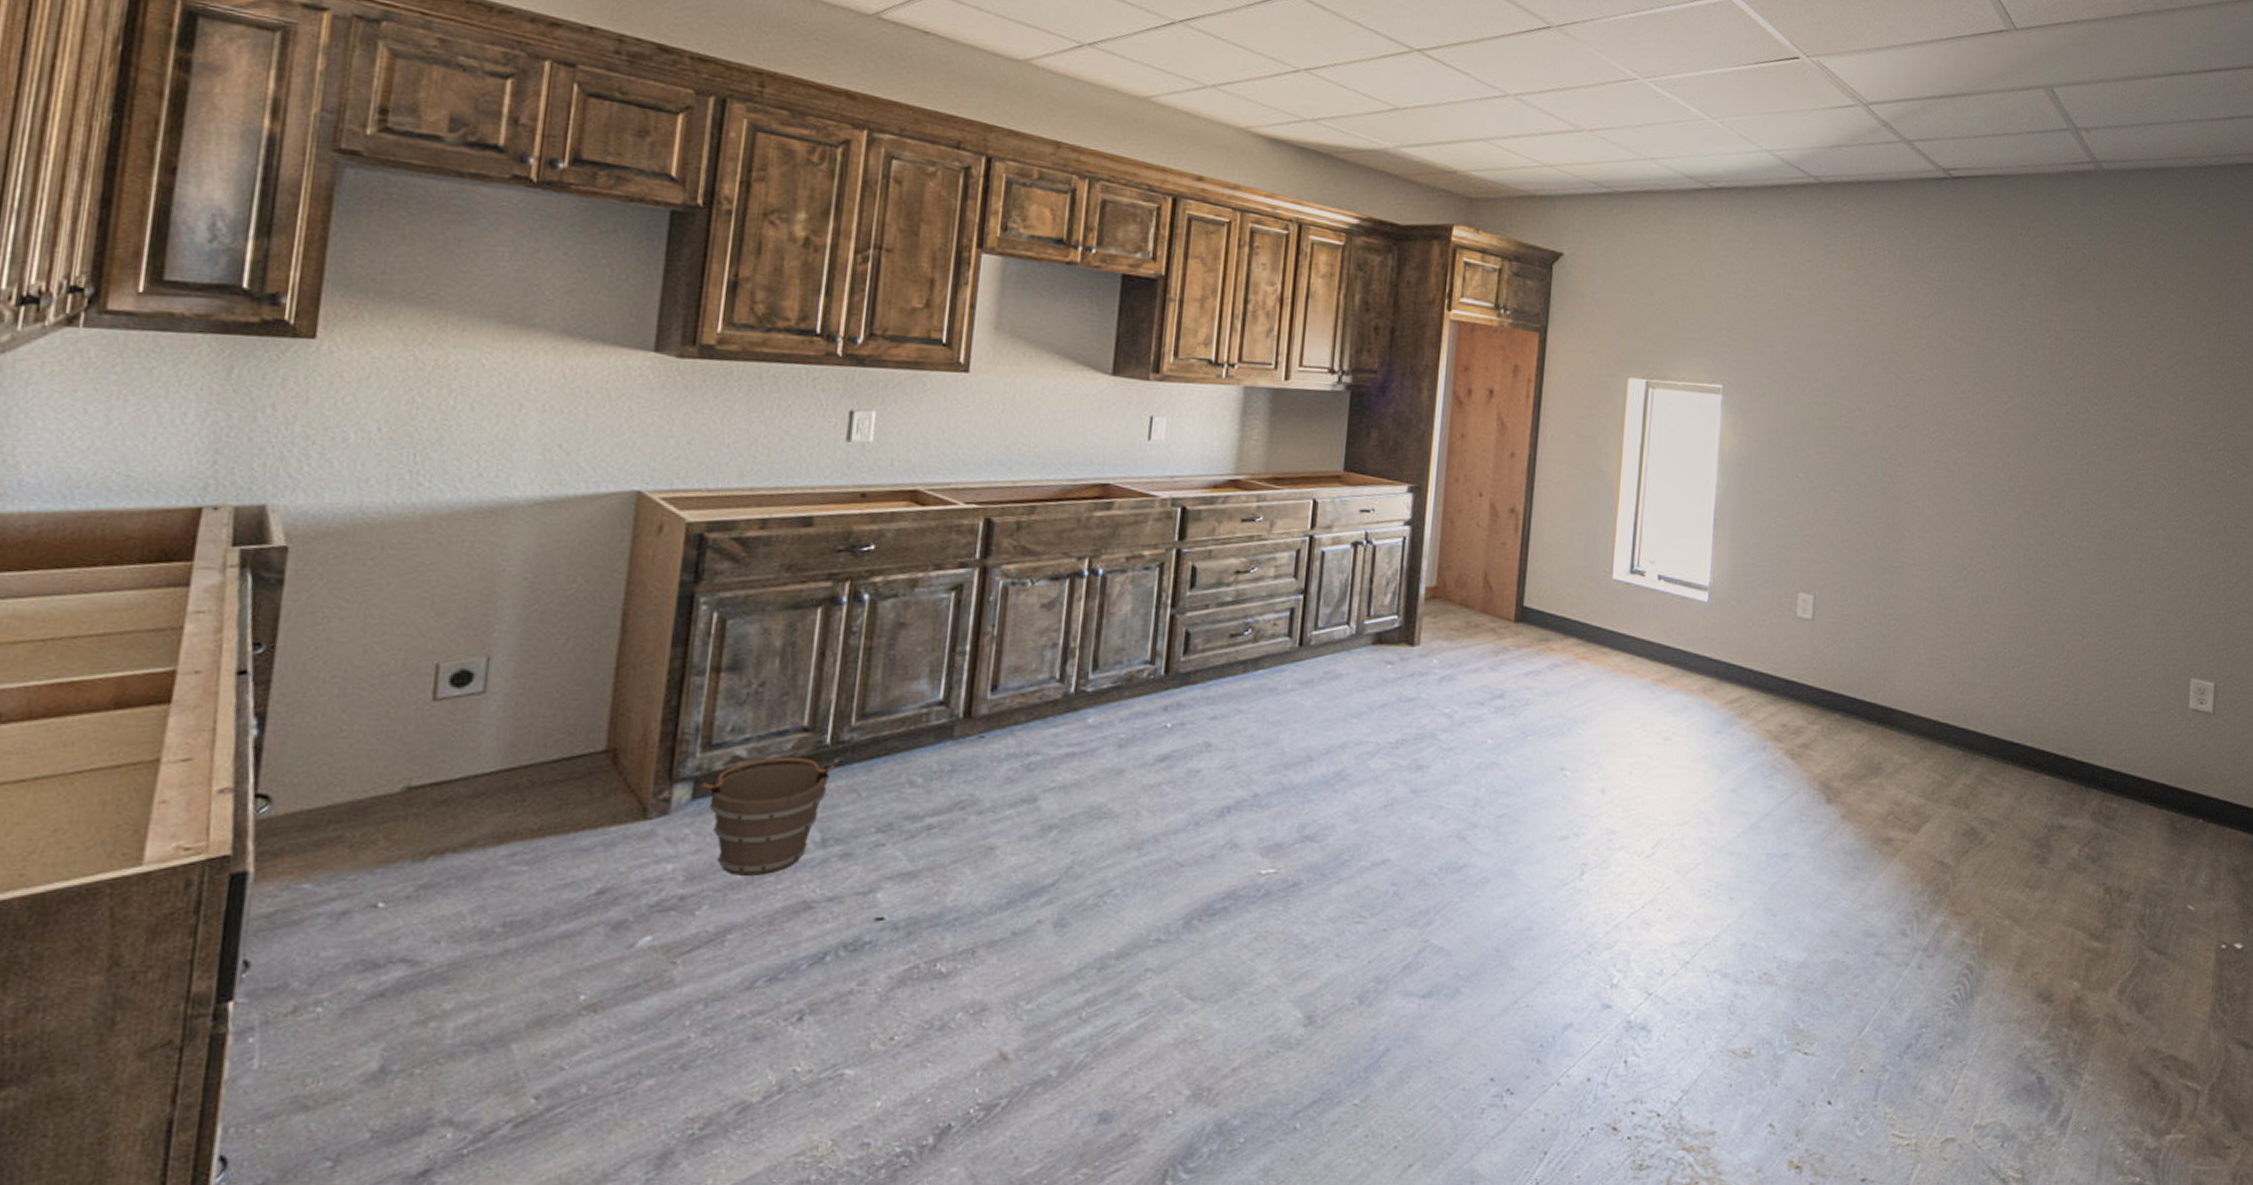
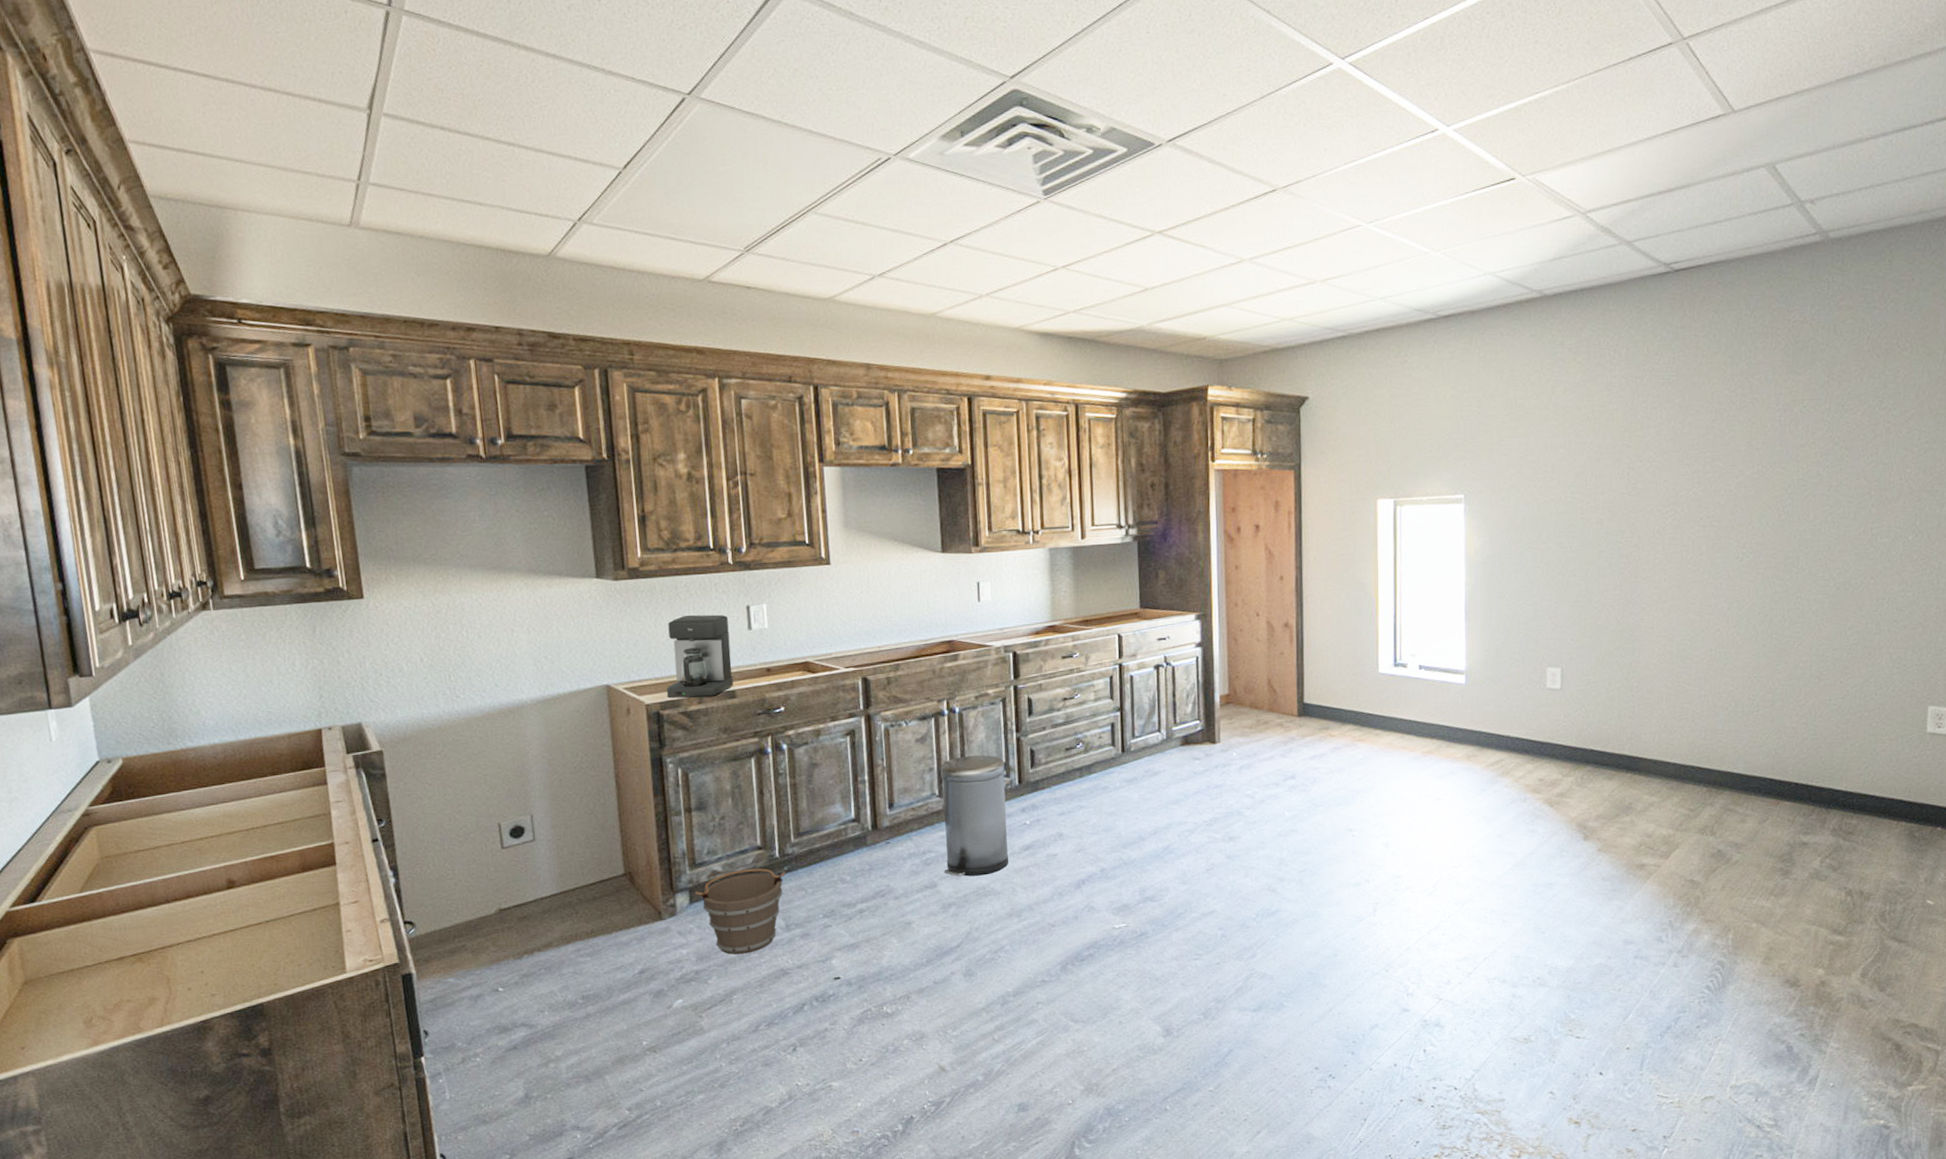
coffee maker: none [719,412,822,523] -> present [667,614,734,699]
pedal bin: none [1049,632,1154,791] -> present [940,755,1009,877]

